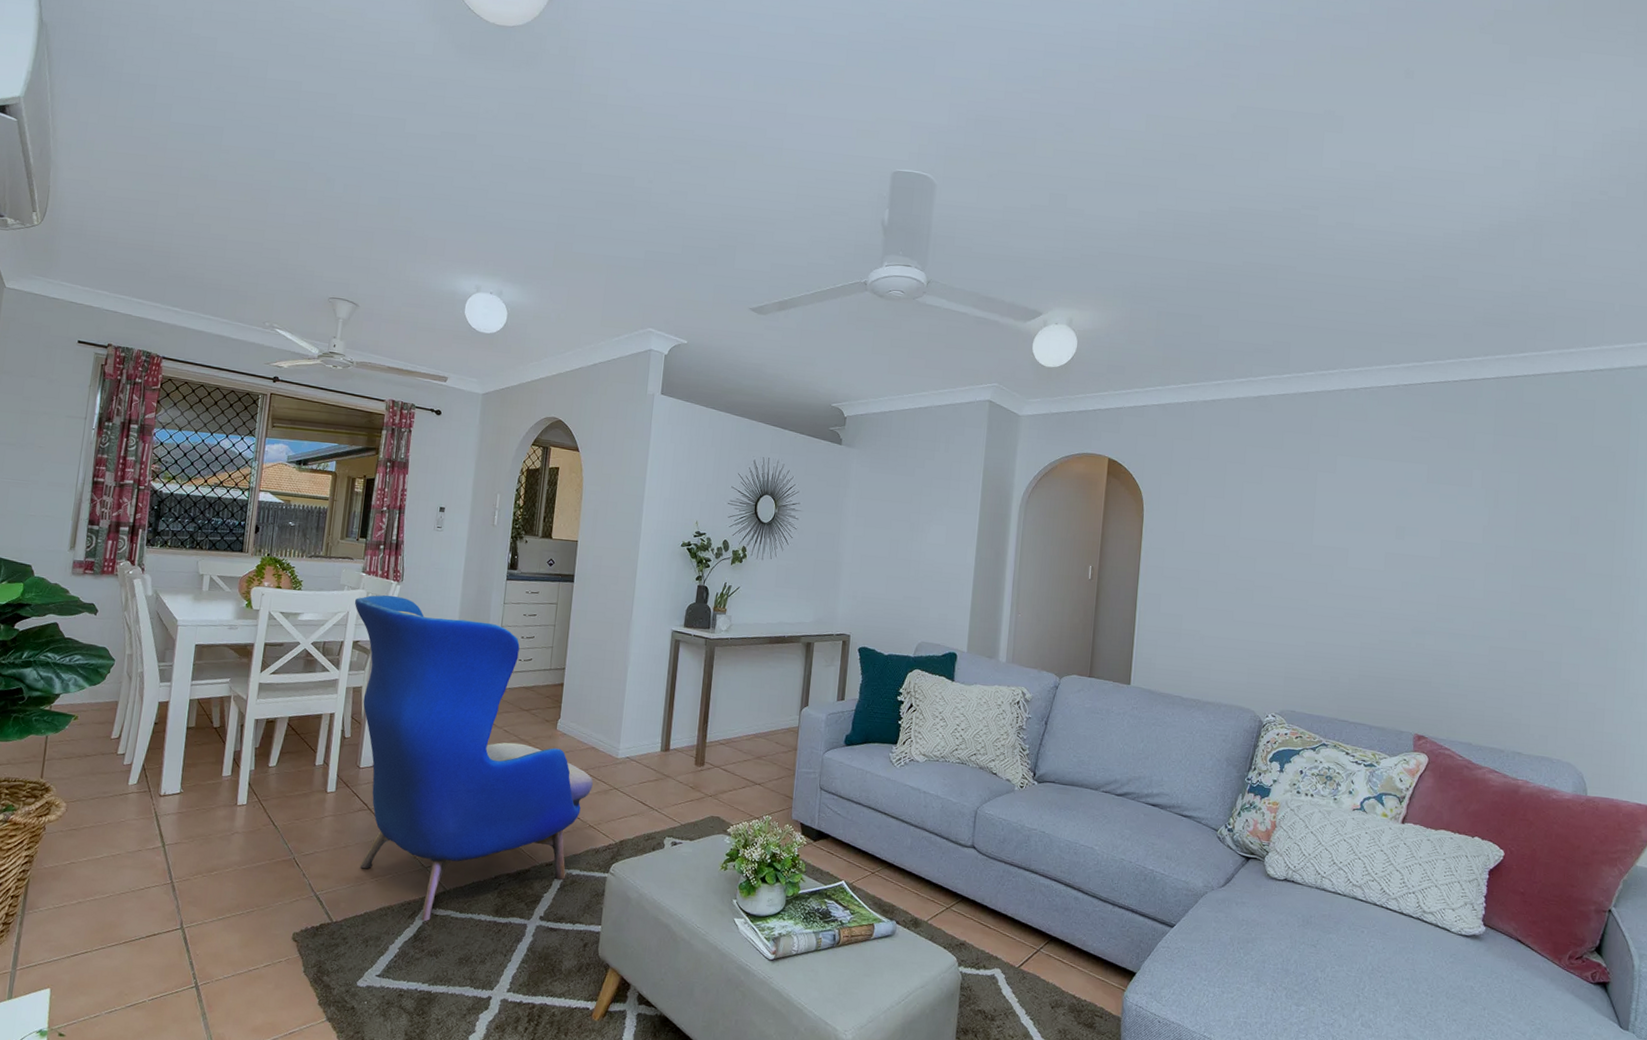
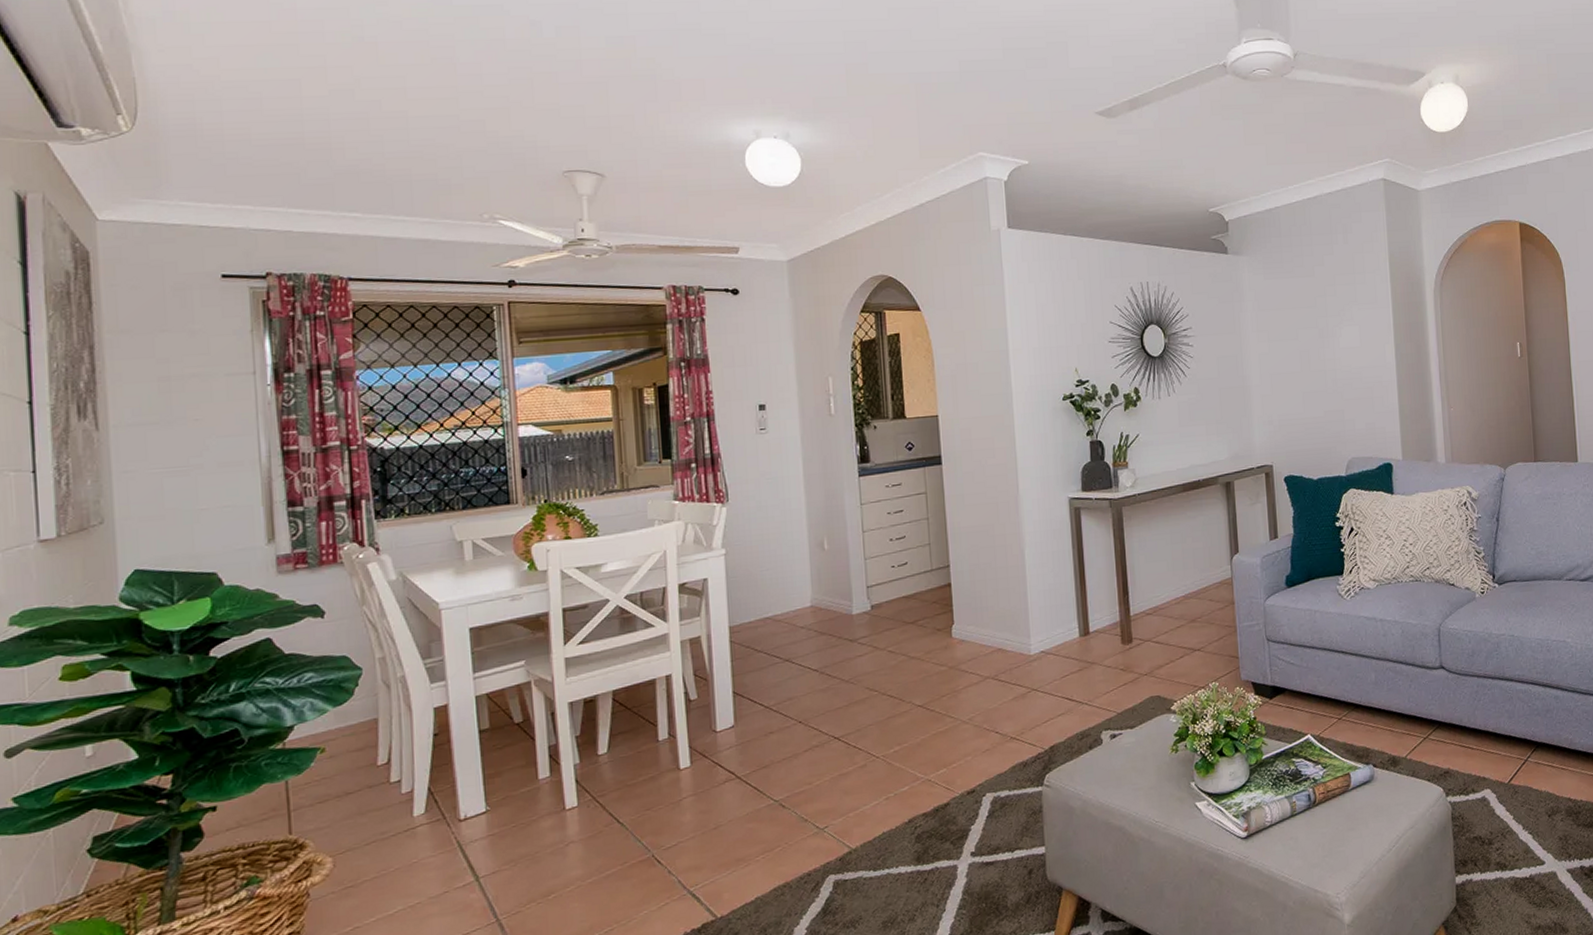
armchair: present [354,594,593,921] -> none [670,520,1007,891]

